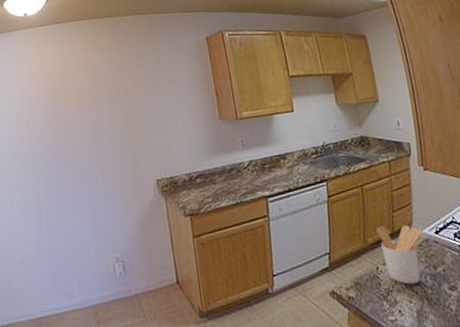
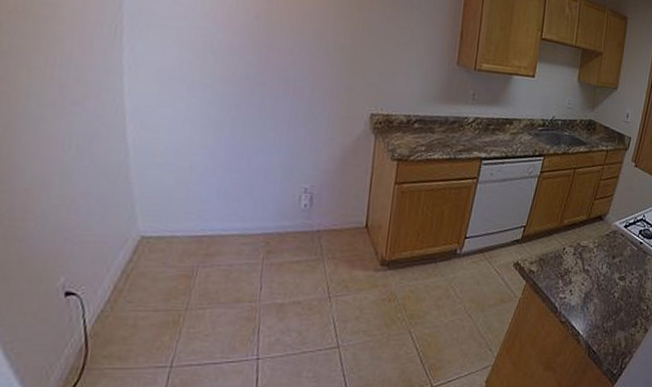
utensil holder: present [376,224,423,284] -> none [571,210,614,269]

